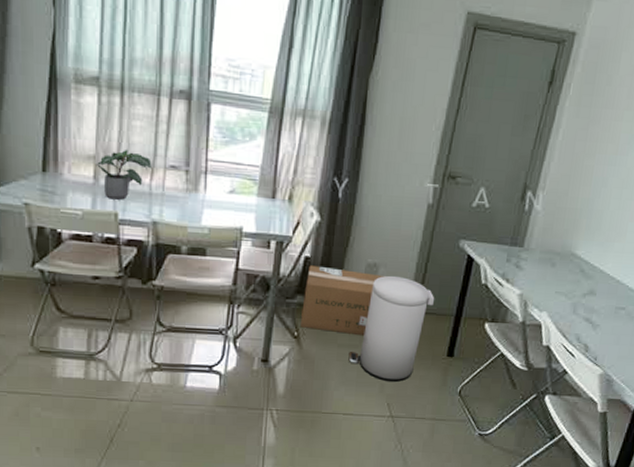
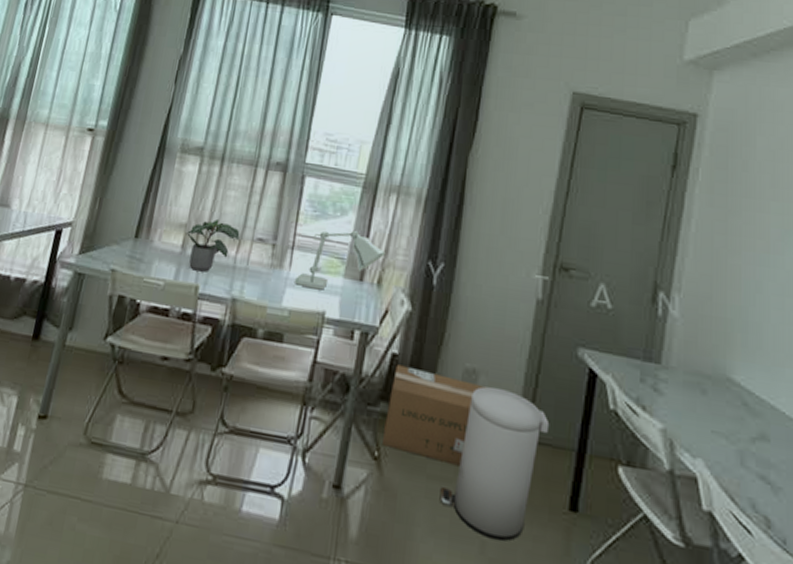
desk lamp: none [212,153,295,209] -> present [295,229,386,290]

